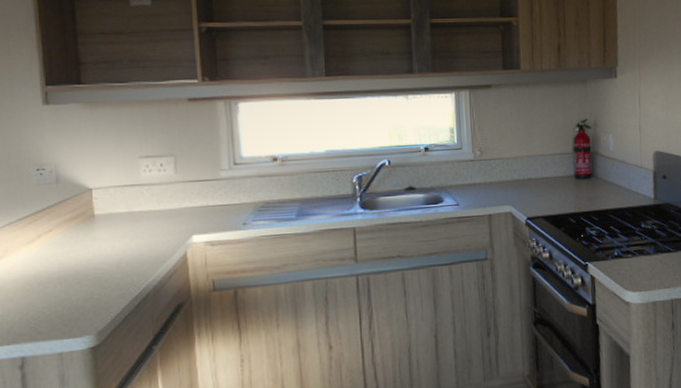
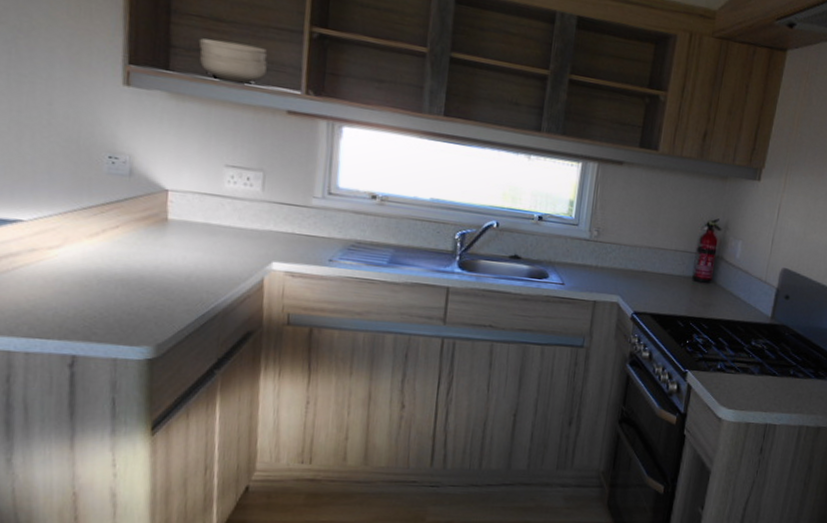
bowl: none [104,49,167,83] -> present [198,38,268,84]

